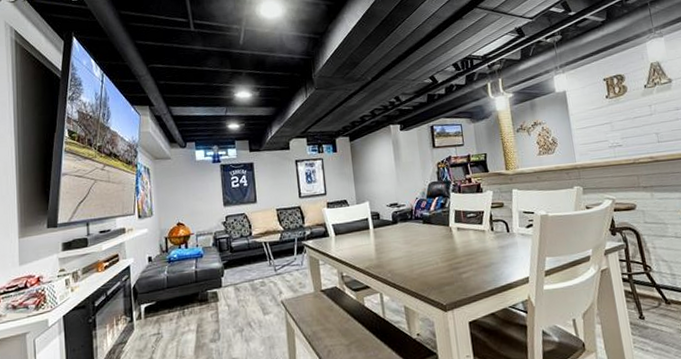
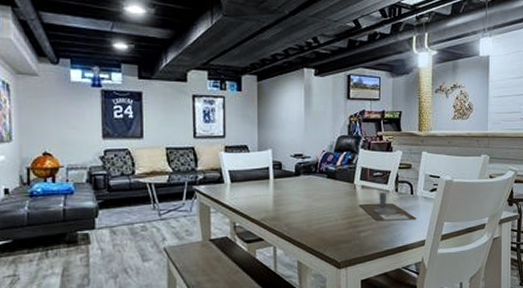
place setting: none [457,232,517,262] -> present [359,193,417,222]

